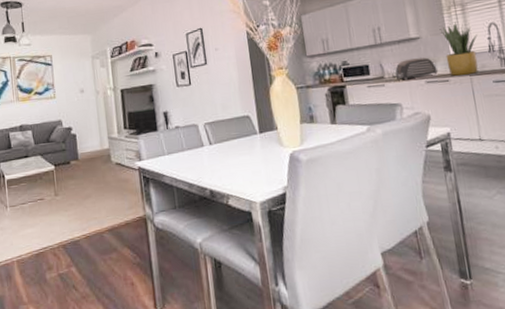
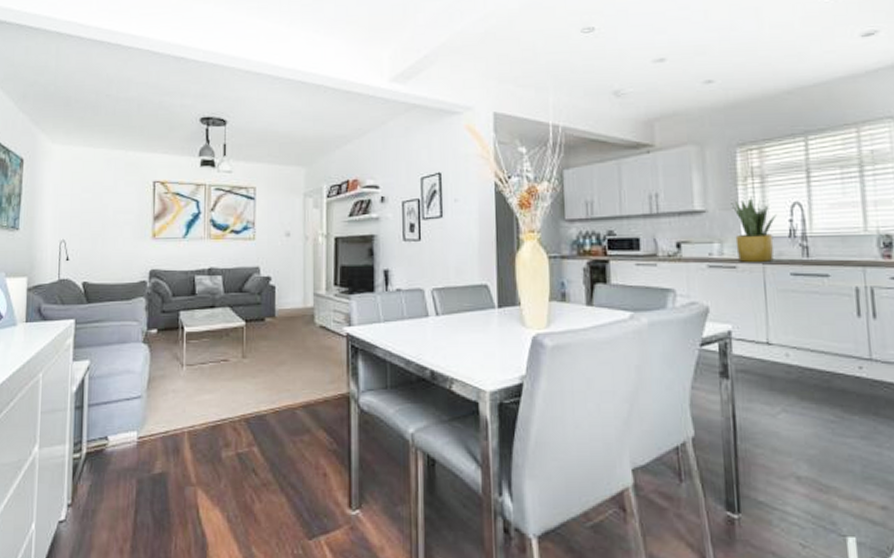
toaster: present [395,57,438,80] -> none [671,236,723,261]

